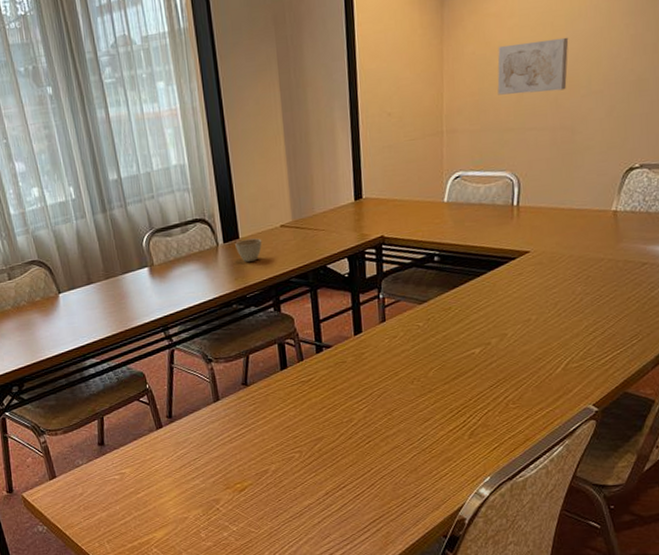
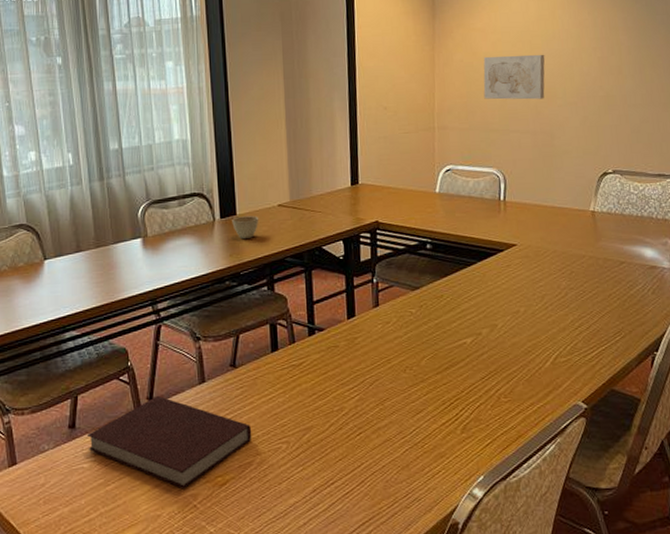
notebook: none [116,414,267,494] -> present [88,396,252,488]

